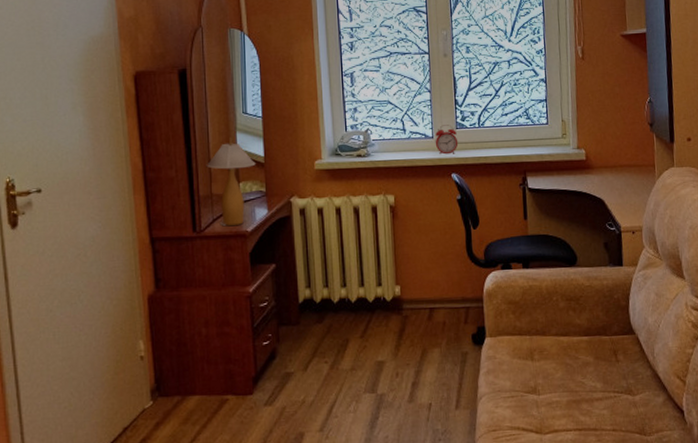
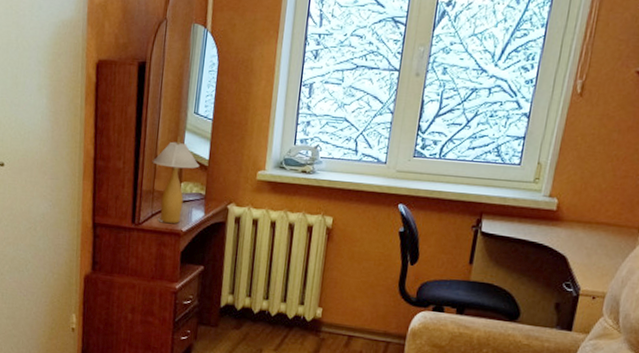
alarm clock: present [435,125,459,155] -> none [387,151,413,184]

